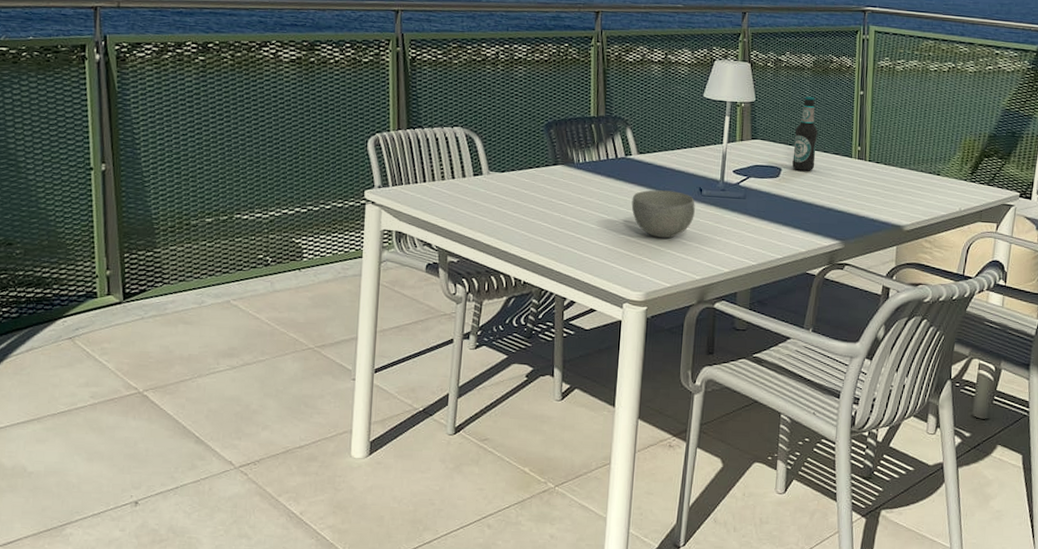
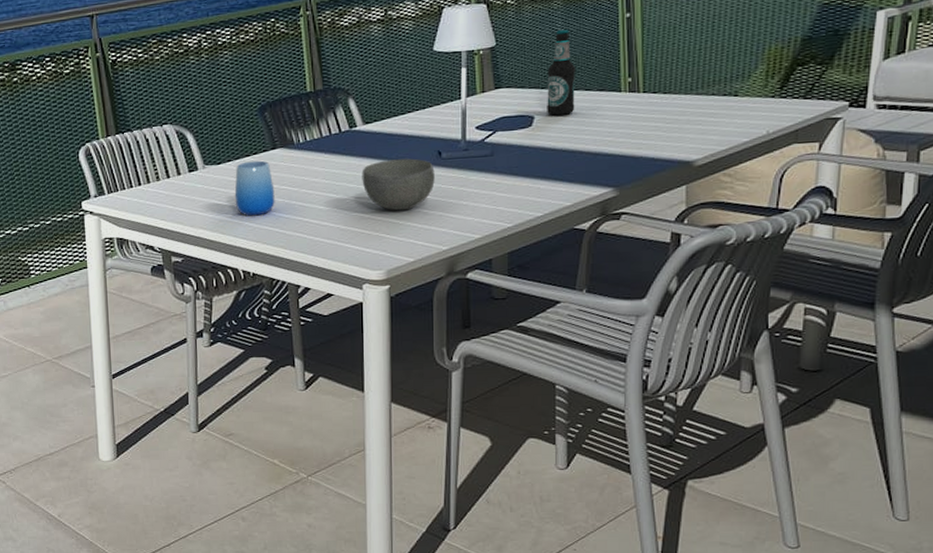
cup: none [514,173,552,227] -> present [234,160,275,216]

